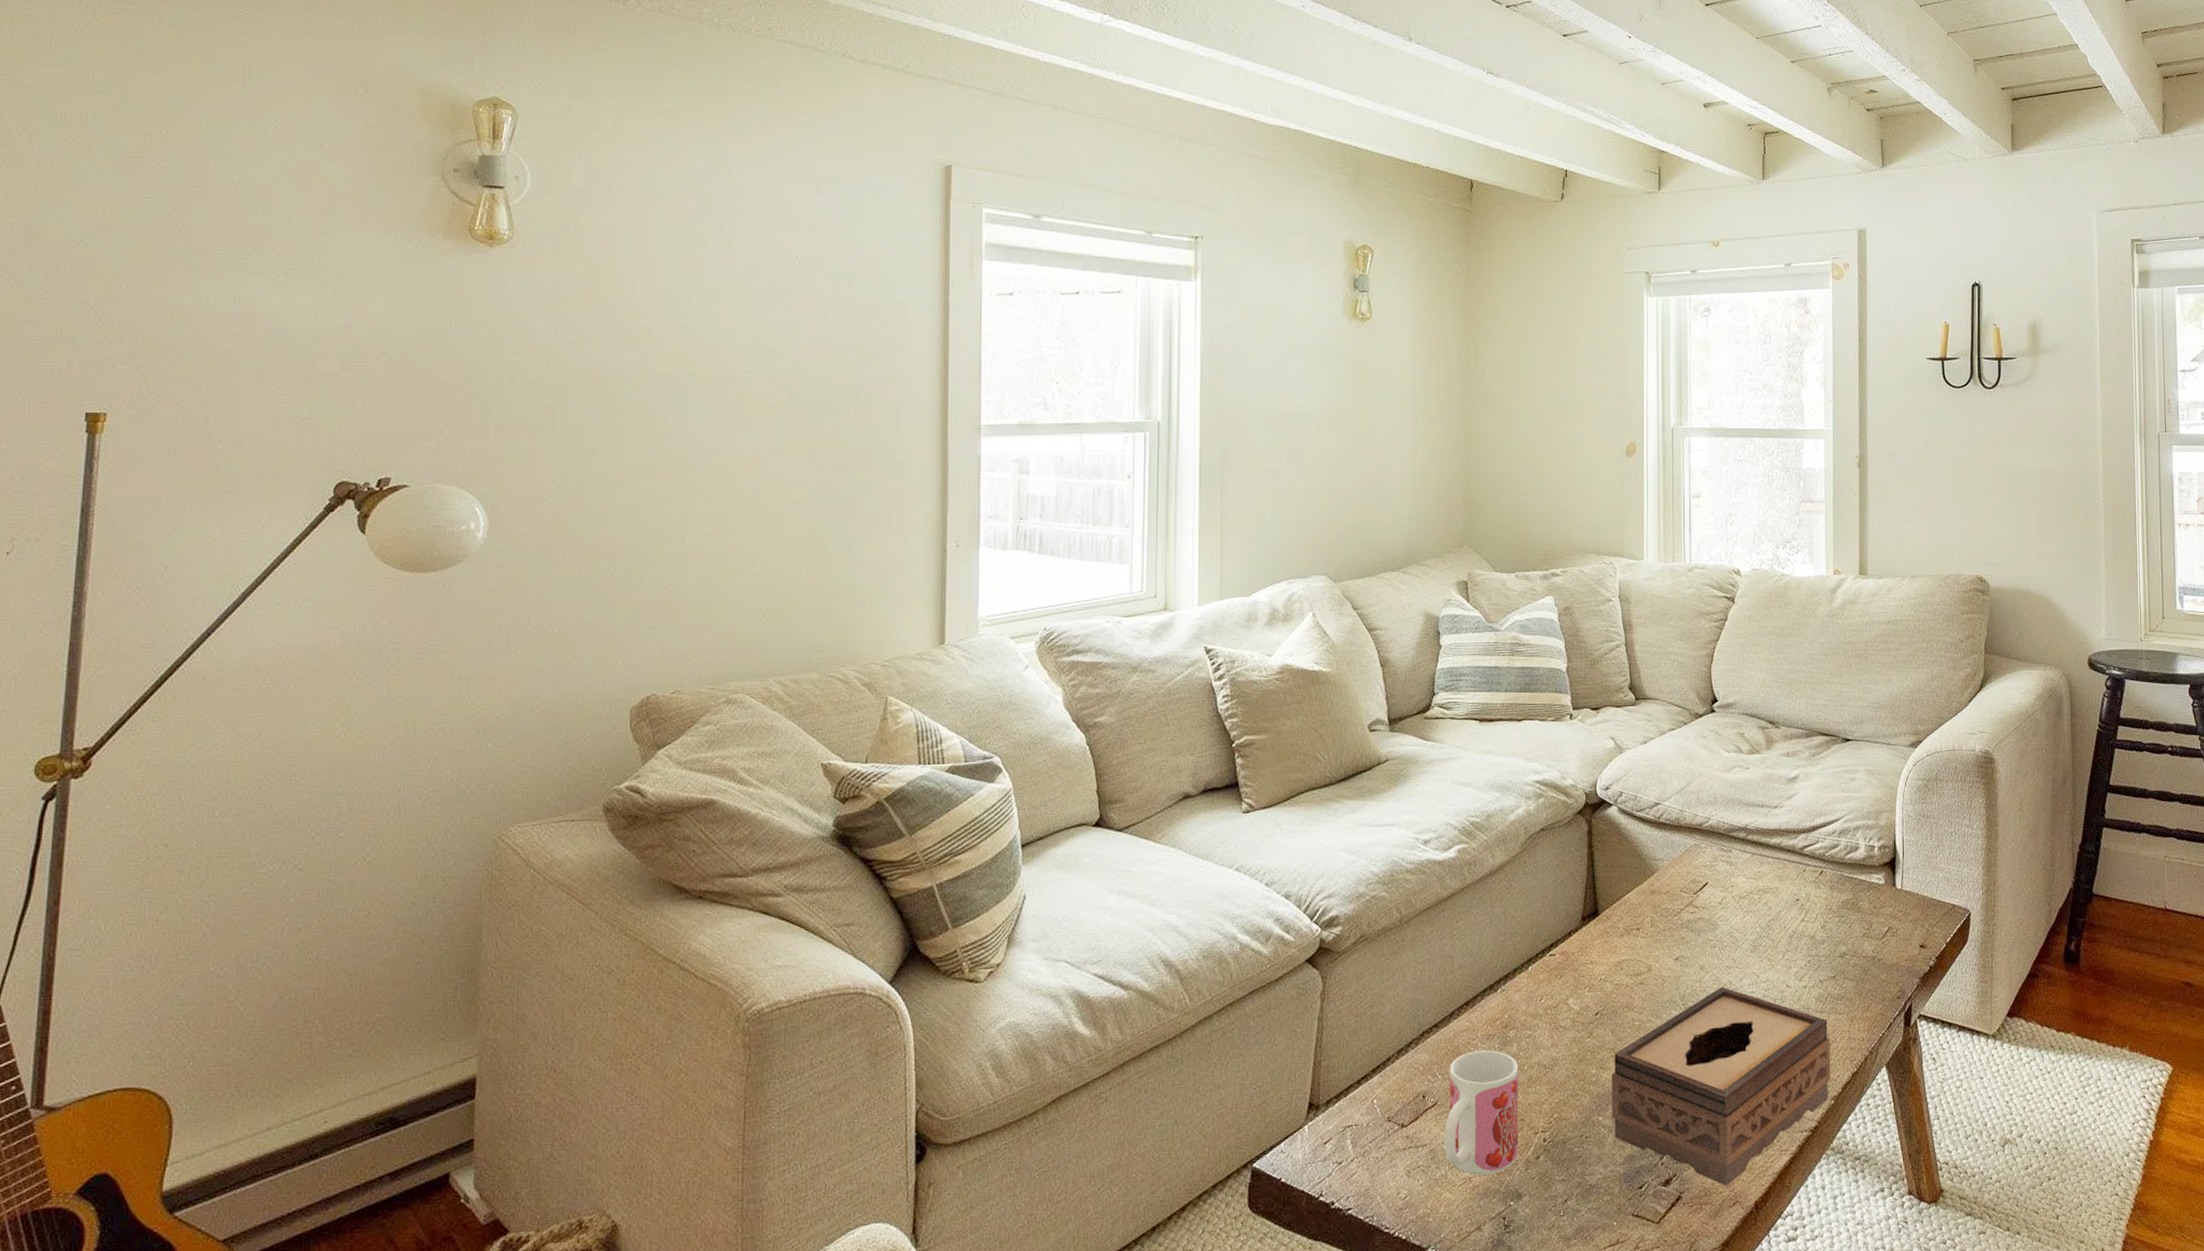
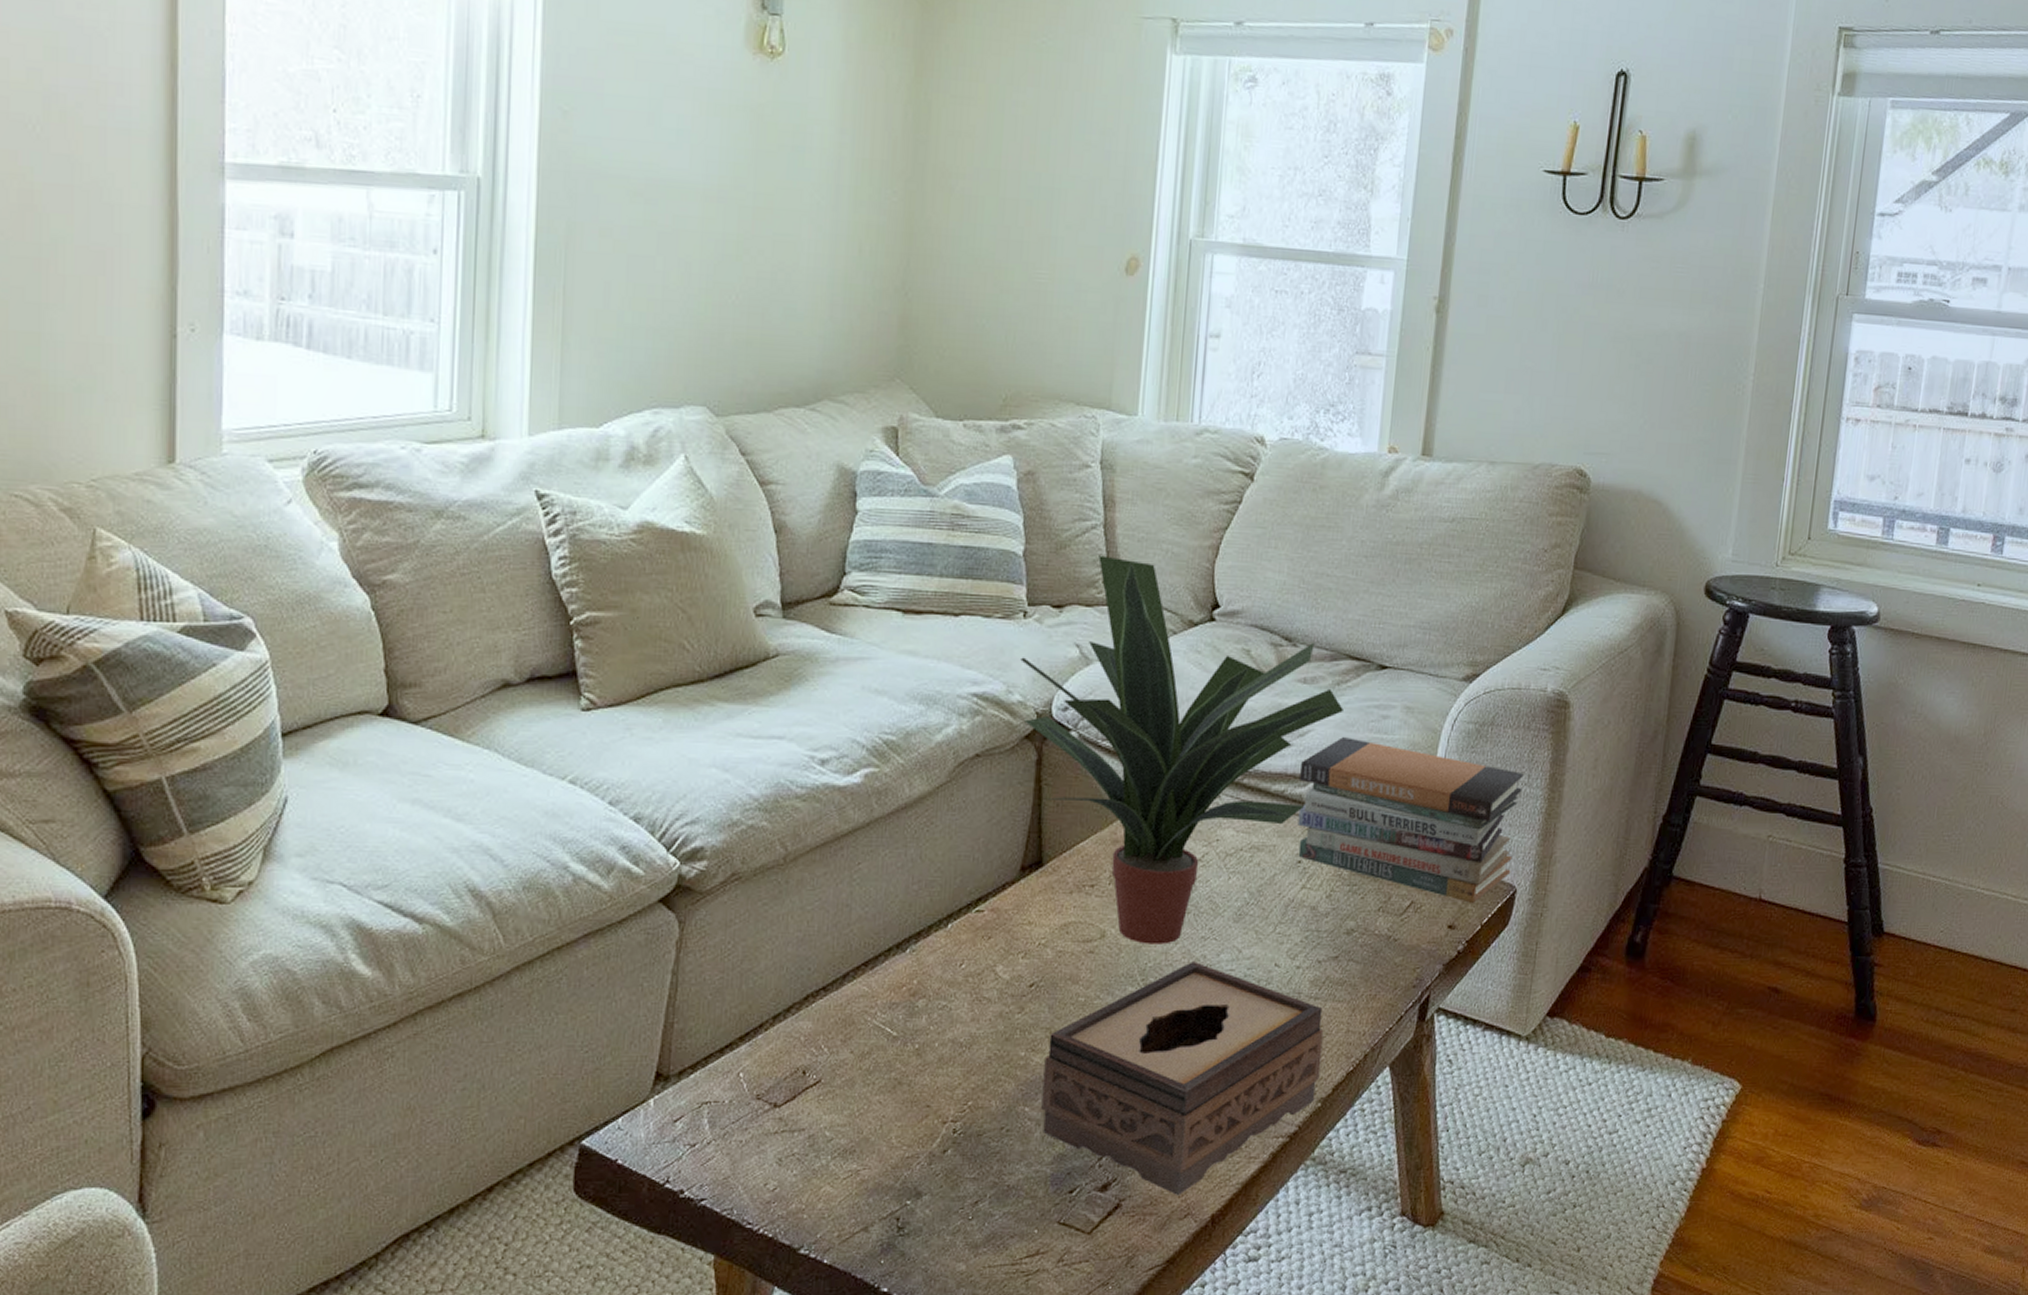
mug: present [1444,1050,1519,1176] -> none [827,1022,928,1168]
potted plant: none [1570,667,1820,975] -> present [1020,555,1343,945]
book stack: none [1791,797,1966,926] -> present [1297,737,1524,903]

